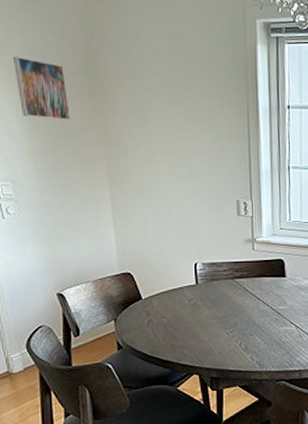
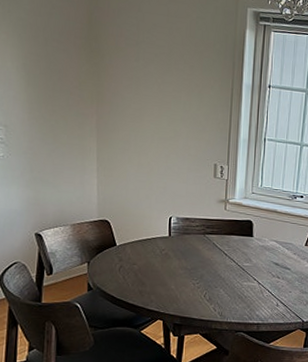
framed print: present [14,56,70,121] -> none [20,14,68,77]

